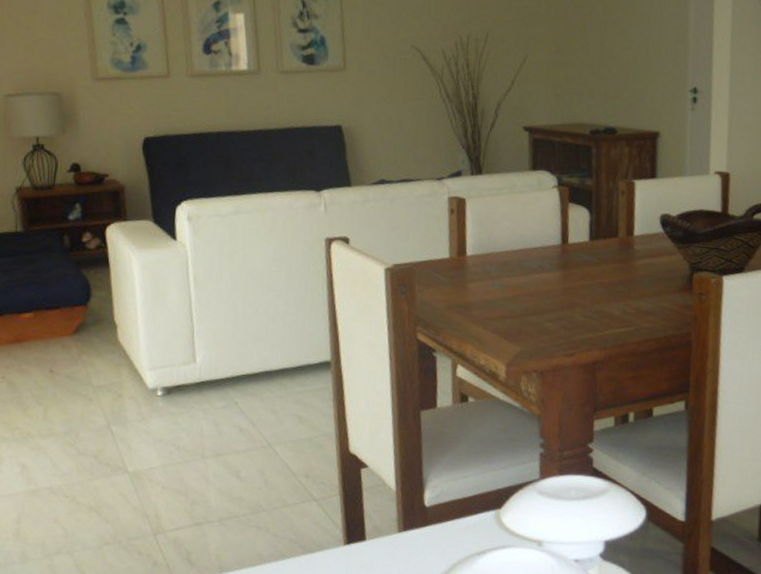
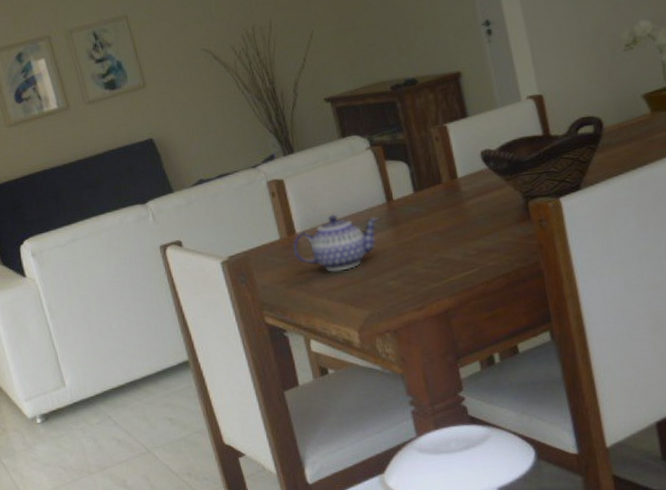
teapot: none [459,245,551,303] -> present [292,214,380,272]

